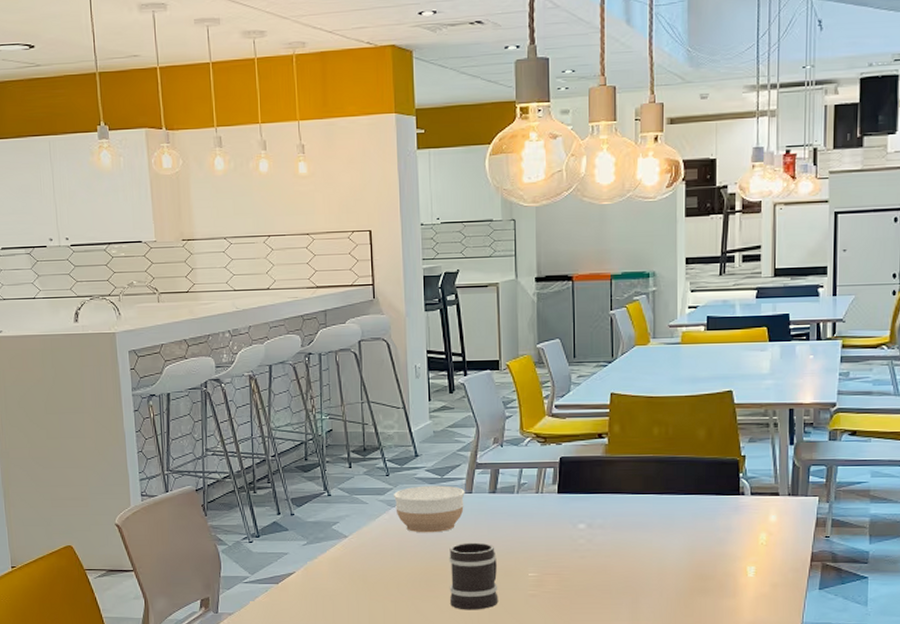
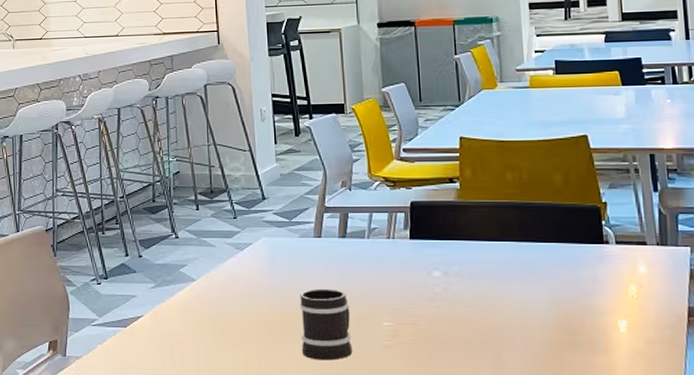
bowl: present [394,485,465,533] -> none [242,229,314,278]

